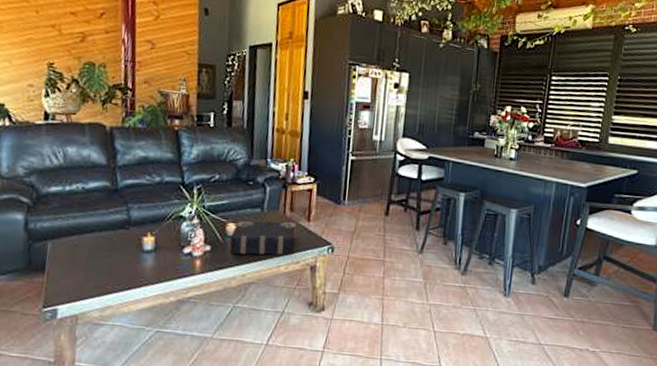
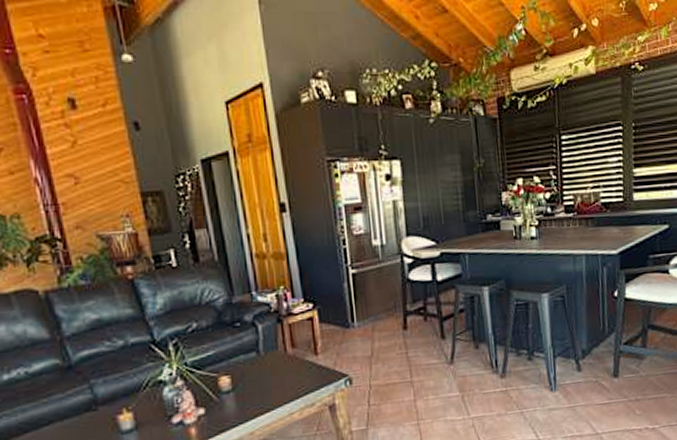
book: present [229,220,297,255] -> none [227,359,307,413]

